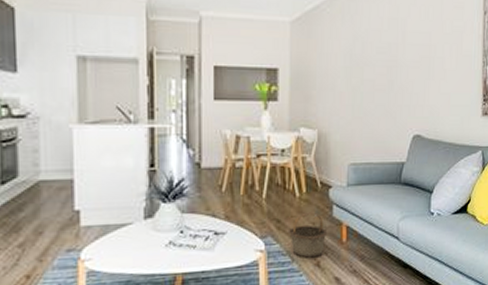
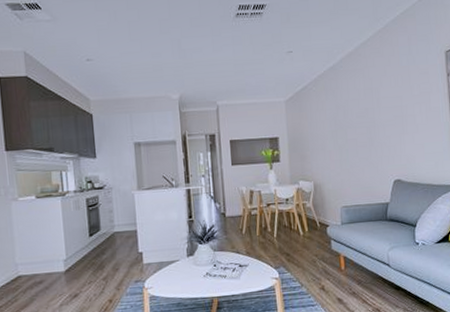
basket: present [289,212,328,258] -> none [297,246,329,283]

